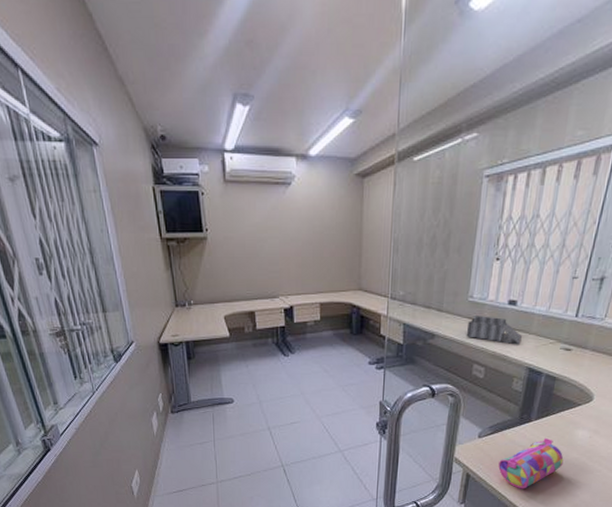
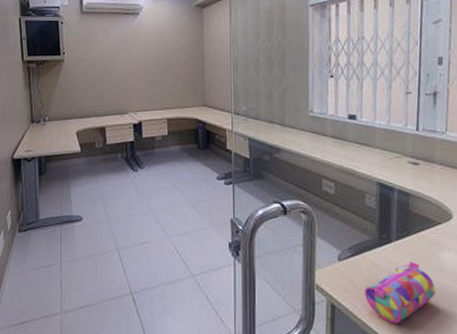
desk organizer: present [466,316,522,345] -> none [311,130,367,159]

